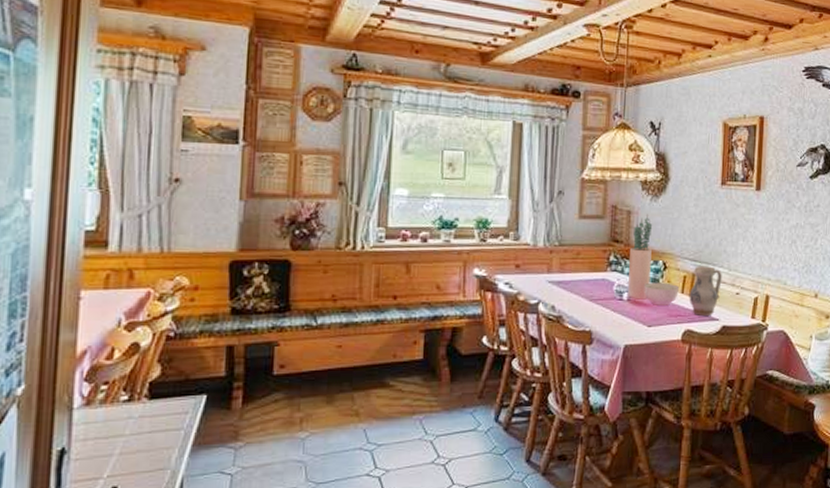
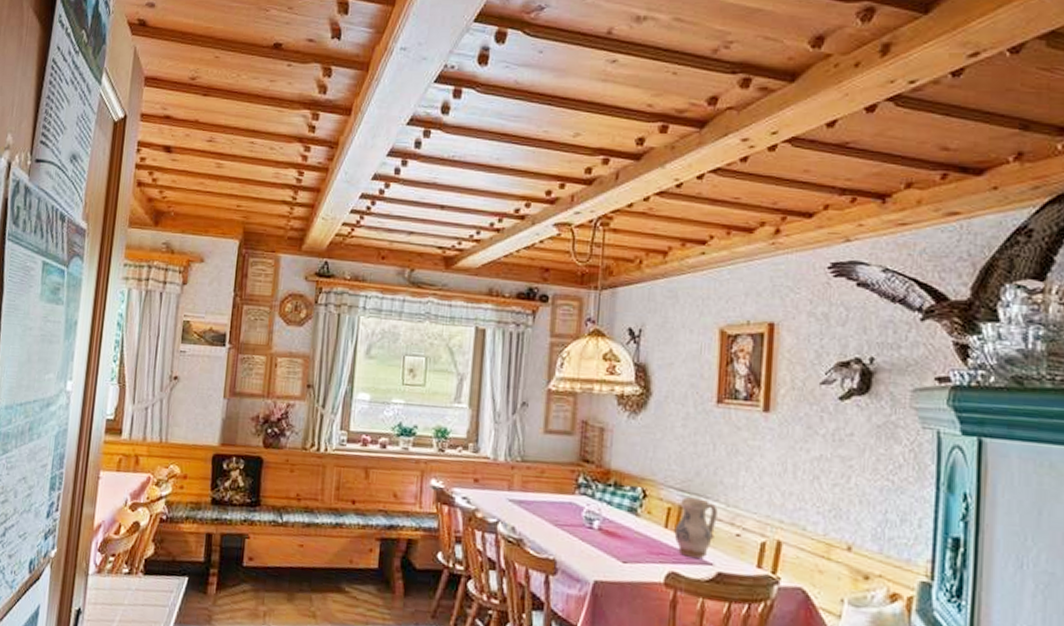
vase: present [628,214,653,300] -> none [599,432,630,531]
bowl: present [644,282,679,307] -> none [618,511,662,542]

